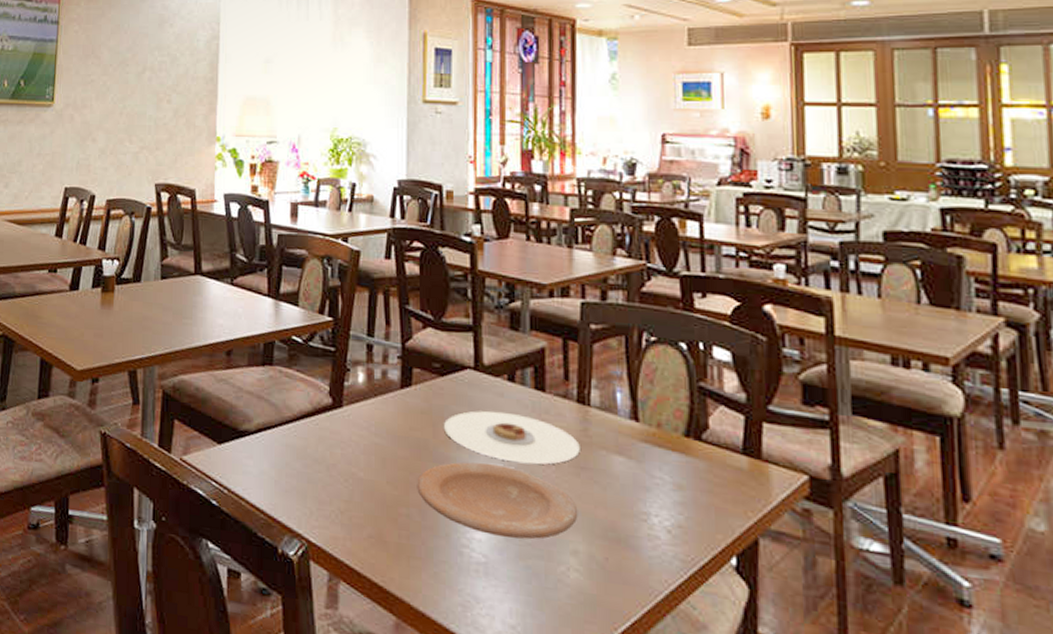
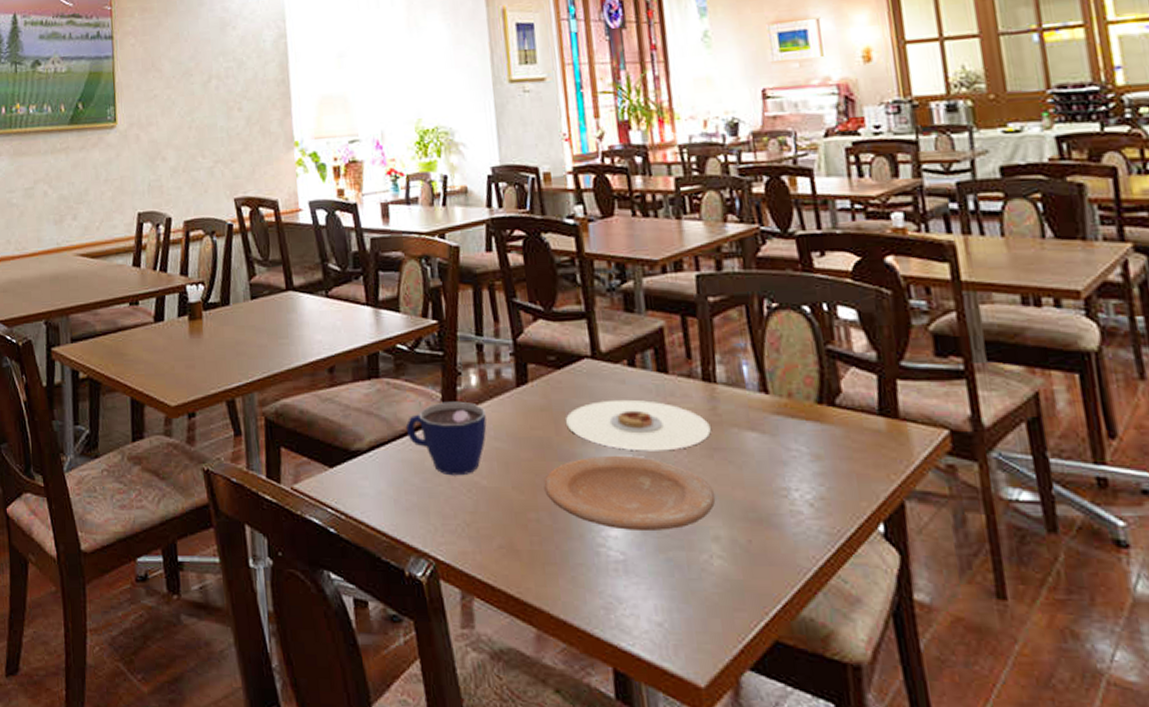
cup: none [292,394,369,466] -> present [405,401,487,476]

